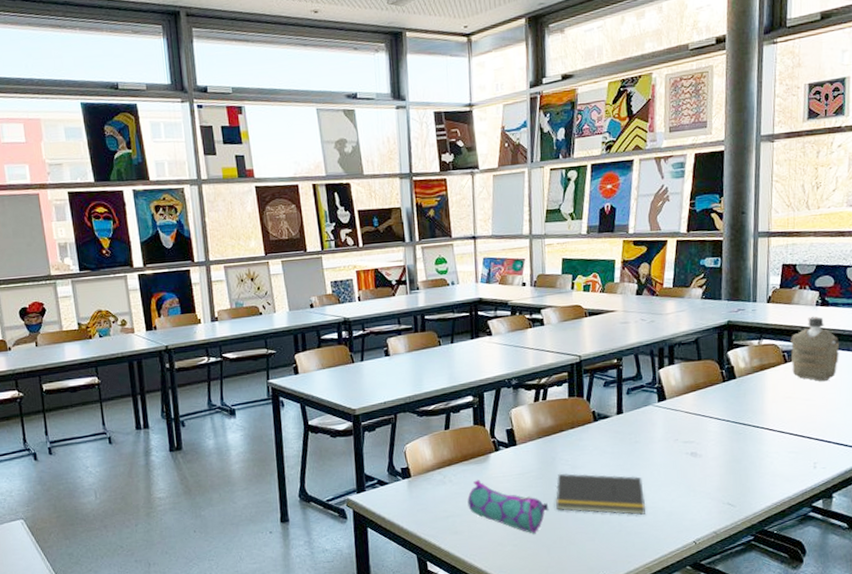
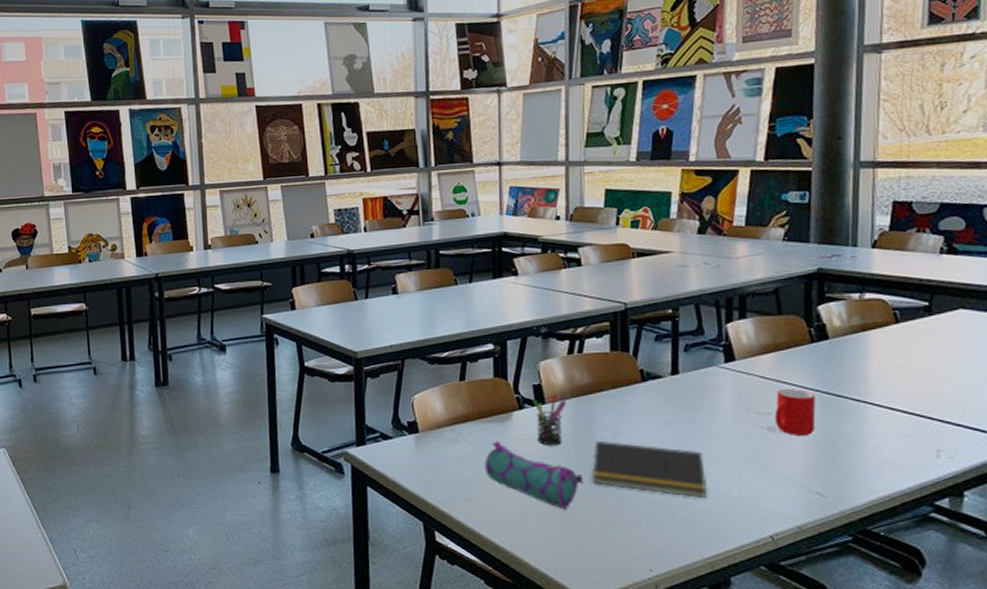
pen holder: none [506,436,534,481] -> present [533,394,566,446]
cup: none [696,420,727,458] -> present [774,389,816,435]
water bottle: present [791,316,840,381] -> none [904,266,974,348]

